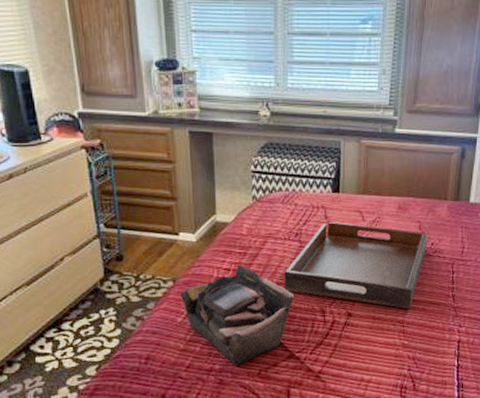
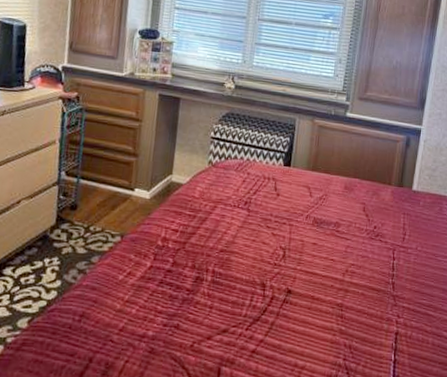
tote bag: present [180,265,295,366] -> none [125,228,237,334]
serving tray: present [284,221,428,309] -> none [228,193,371,292]

